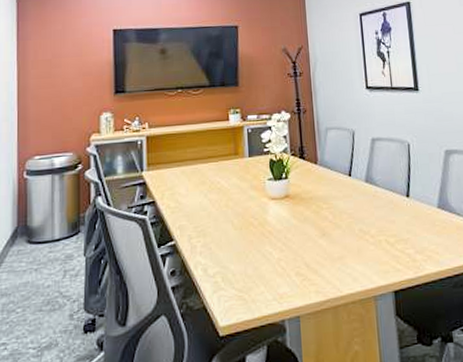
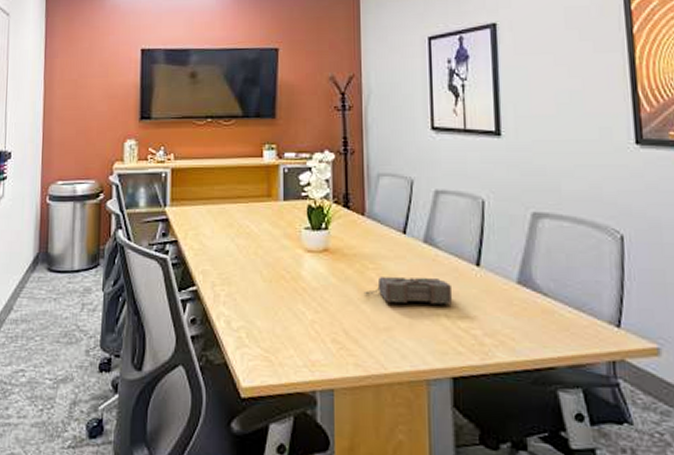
diary: none [320,211,391,235] -> present [363,277,453,305]

